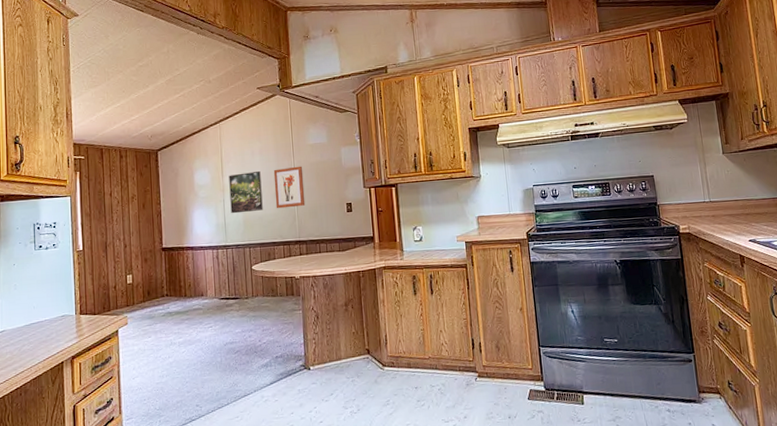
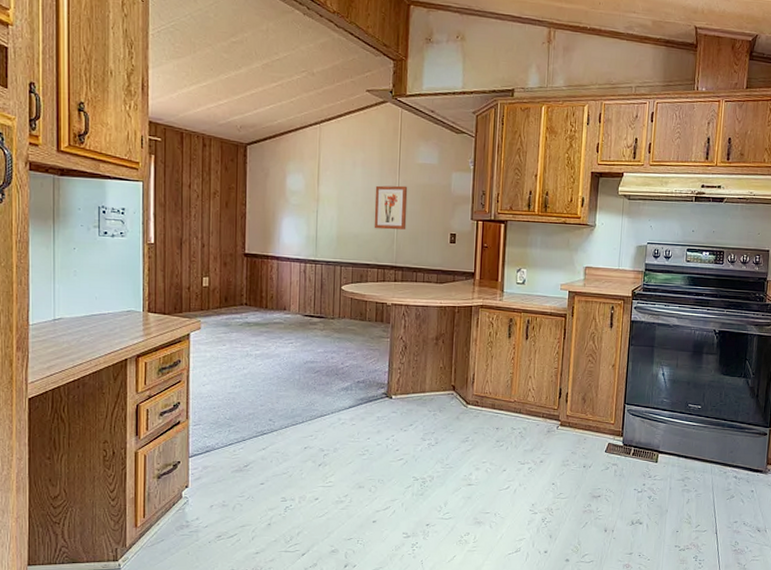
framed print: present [229,170,263,214] -> none [324,184,361,228]

